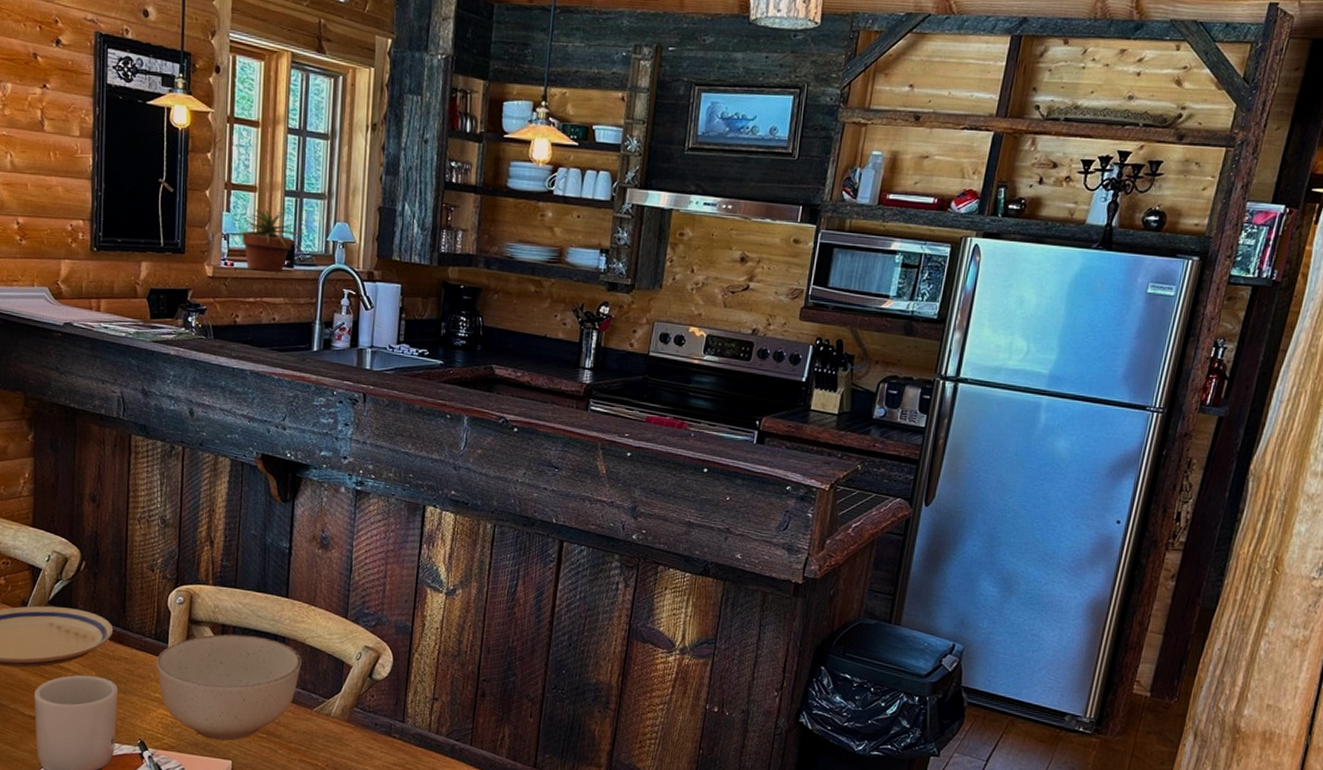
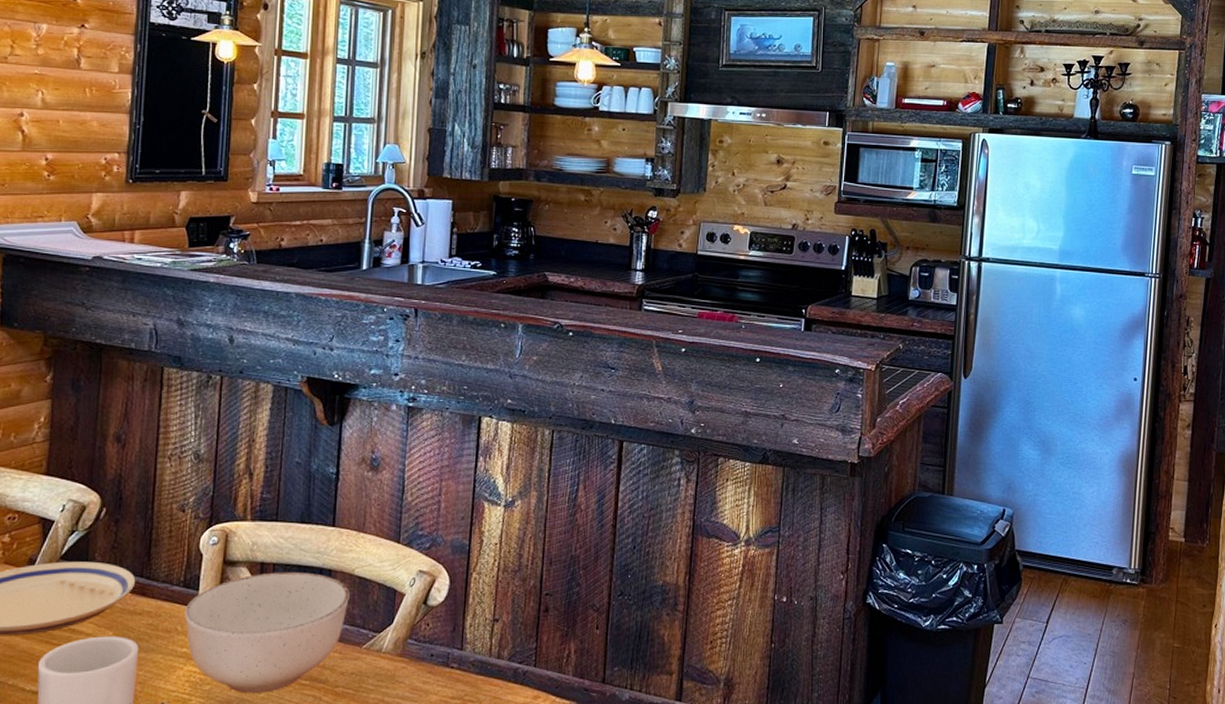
potted plant: present [230,208,304,273] -> none [276,134,353,196]

